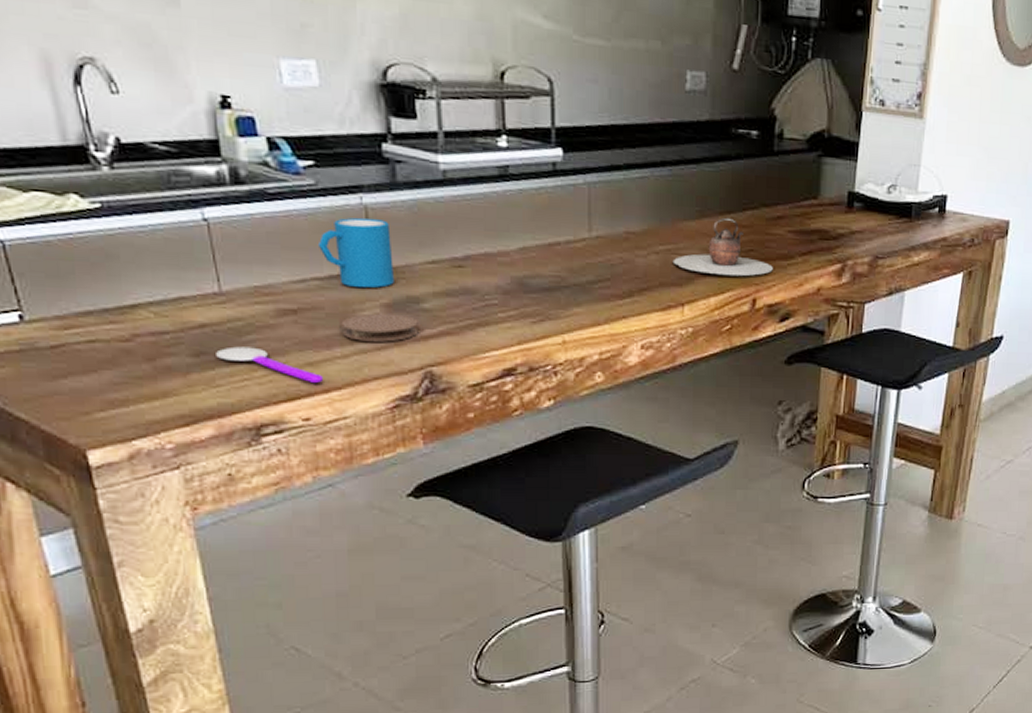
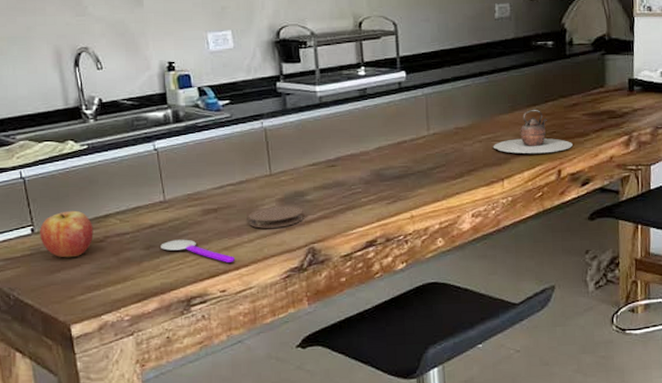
fruit: none [32,294,116,360] -> present [40,210,94,258]
mug: present [317,217,394,289] -> none [232,136,285,189]

